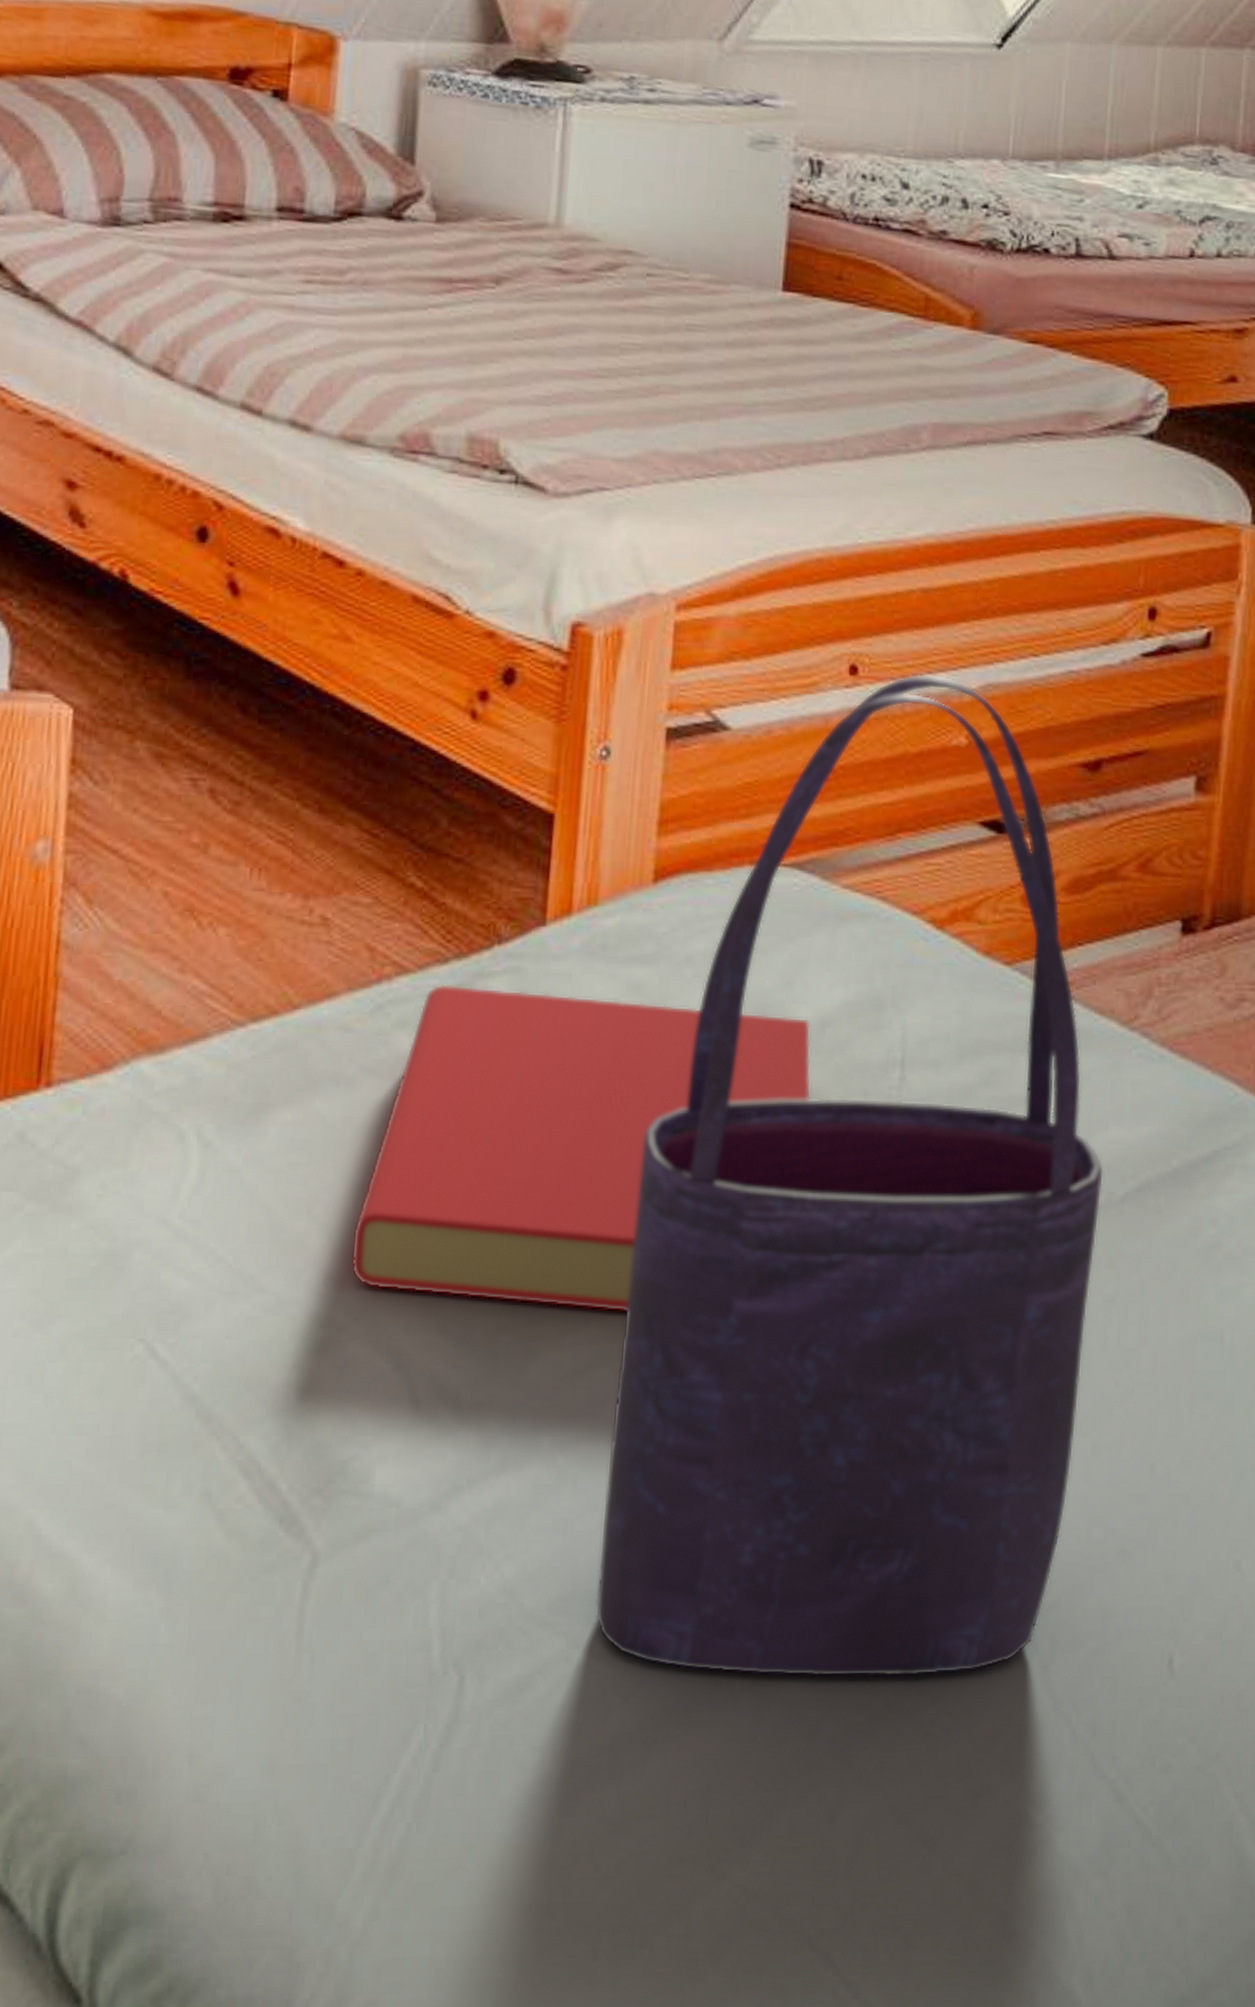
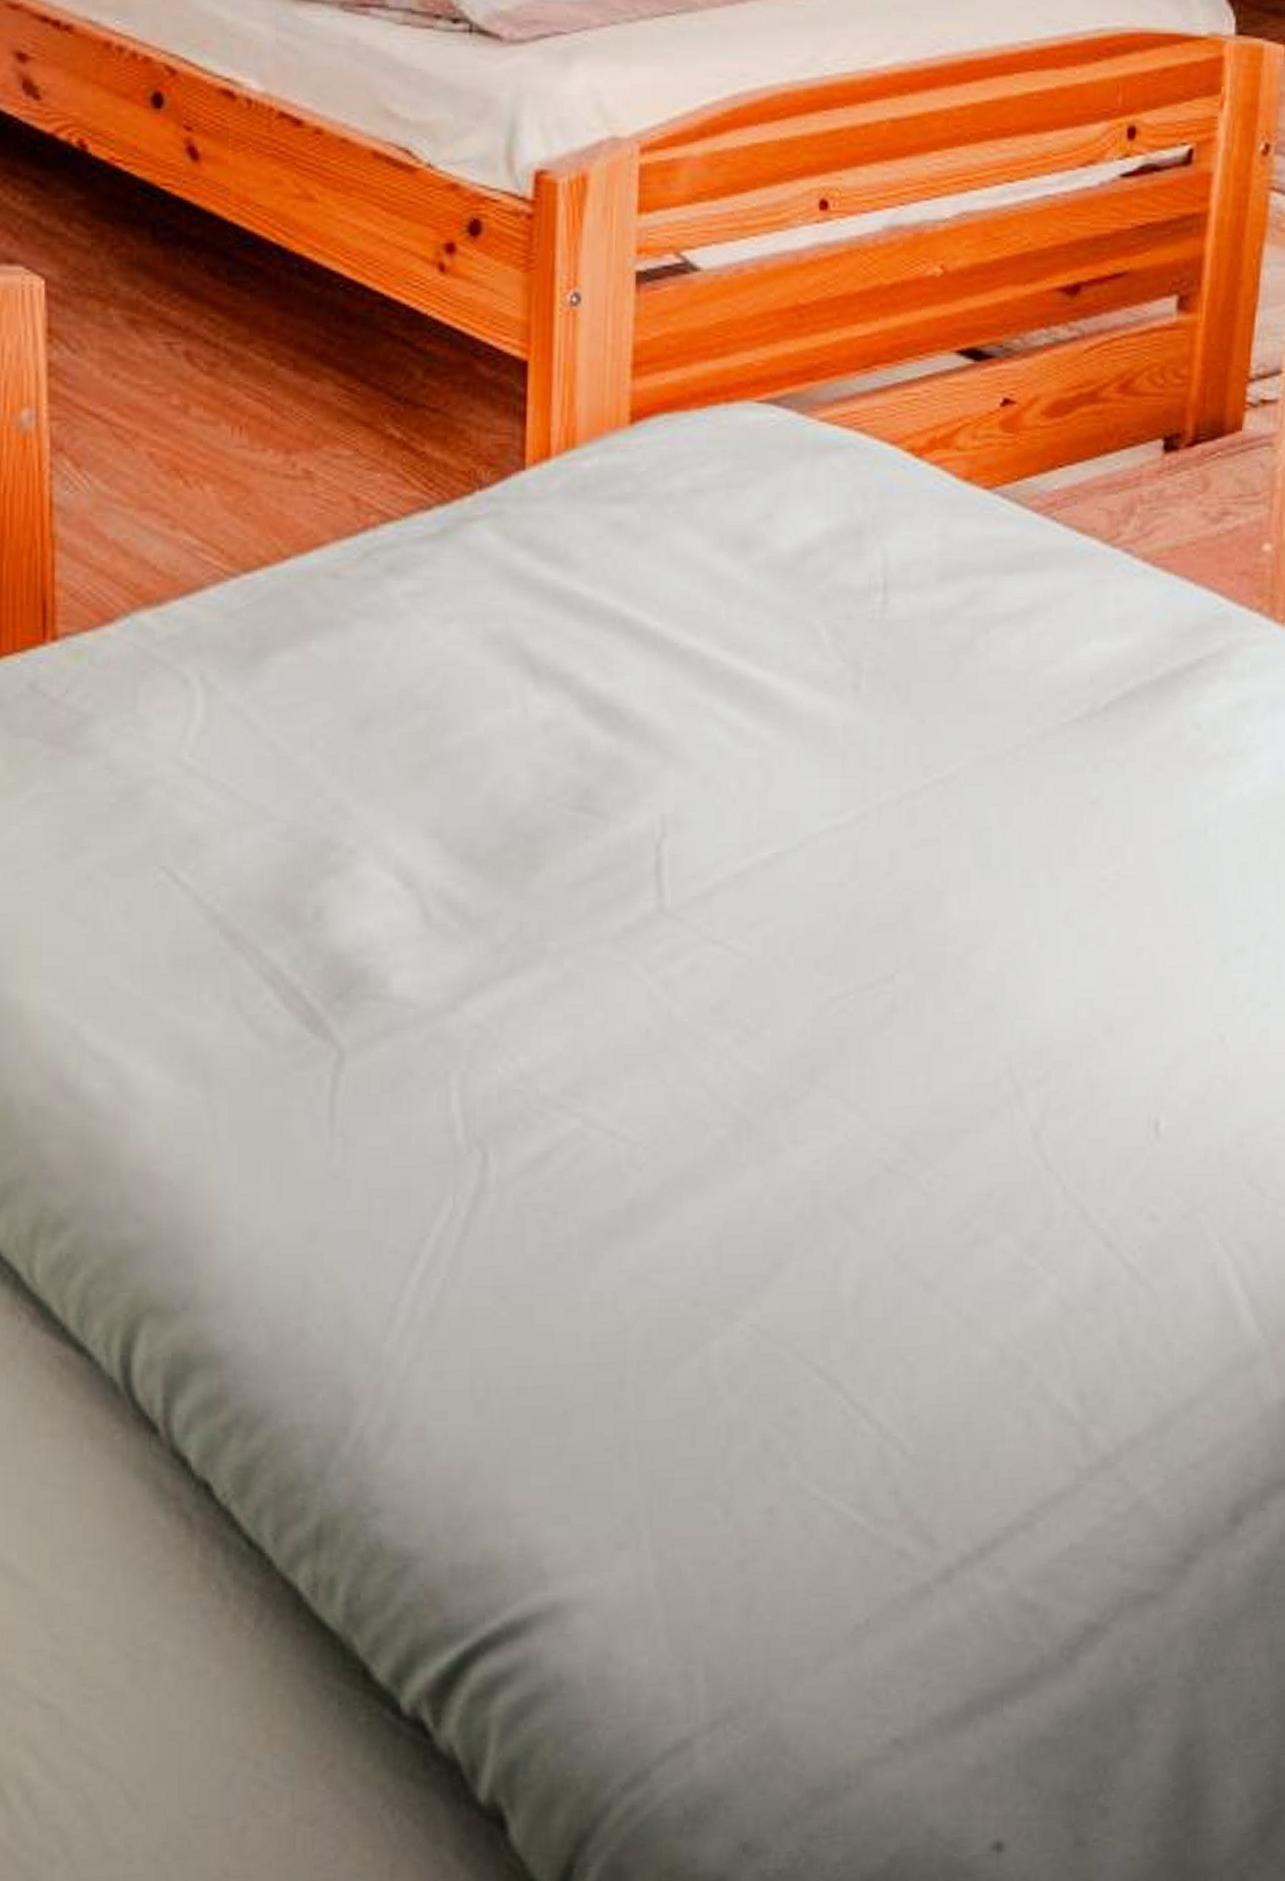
book: present [350,984,811,1313] -> none [356,530,795,829]
tote bag: present [595,673,1105,1678] -> none [607,204,1088,1147]

